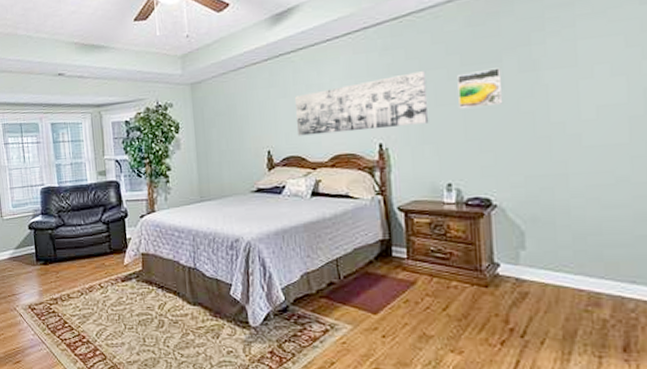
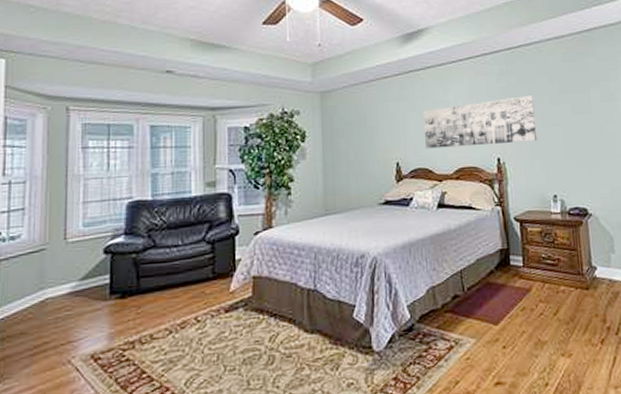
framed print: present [457,67,503,110] -> none [558,97,592,130]

